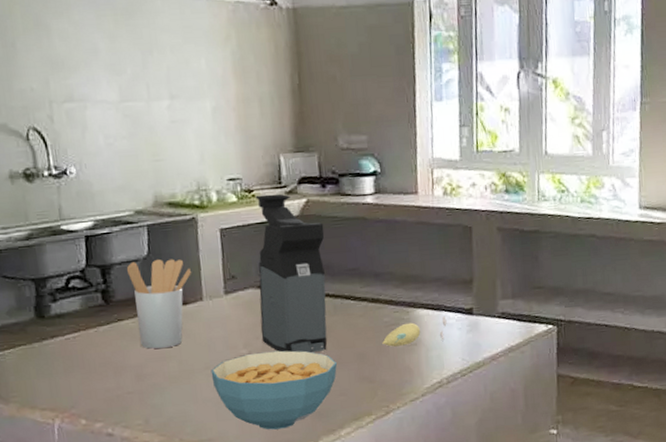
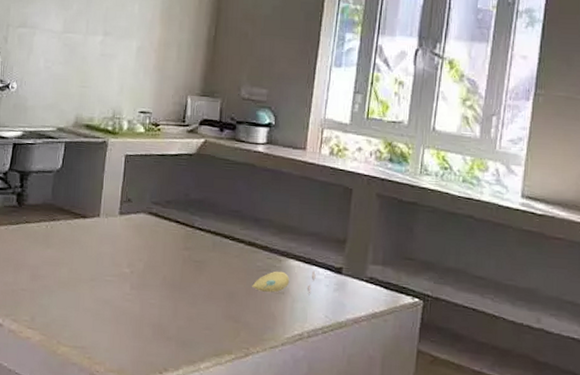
utensil holder: present [126,259,192,349] -> none [41,172,95,255]
cereal bowl: present [210,350,338,430] -> none [95,274,208,351]
coffee maker: present [255,194,328,354] -> none [144,130,216,284]

